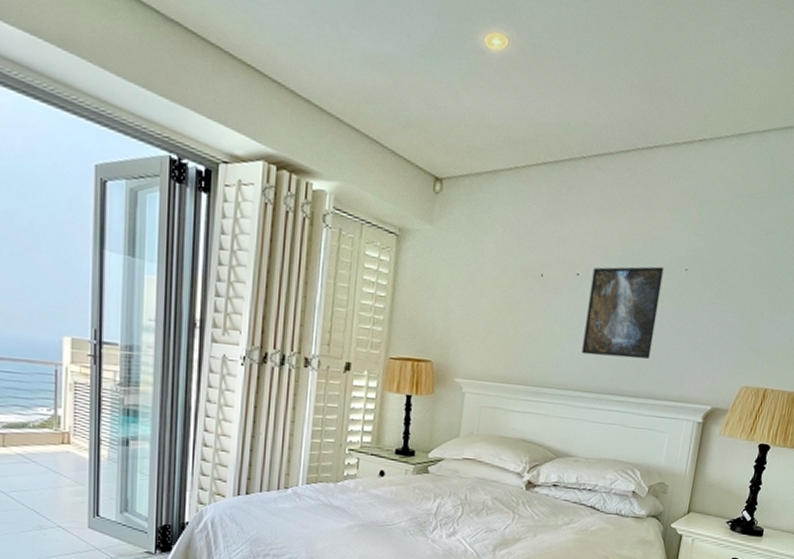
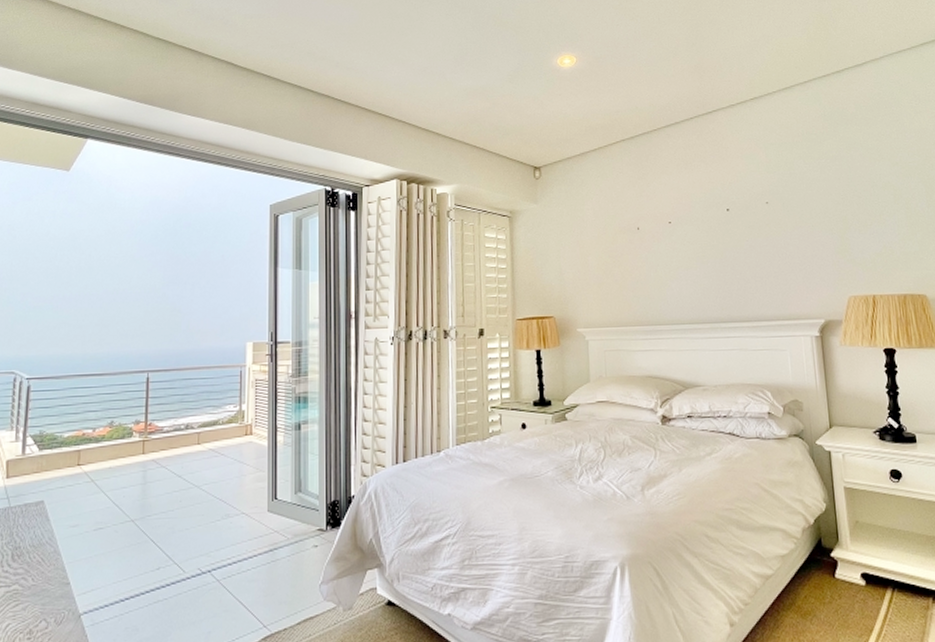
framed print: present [581,266,664,359] -> none [683,204,753,290]

